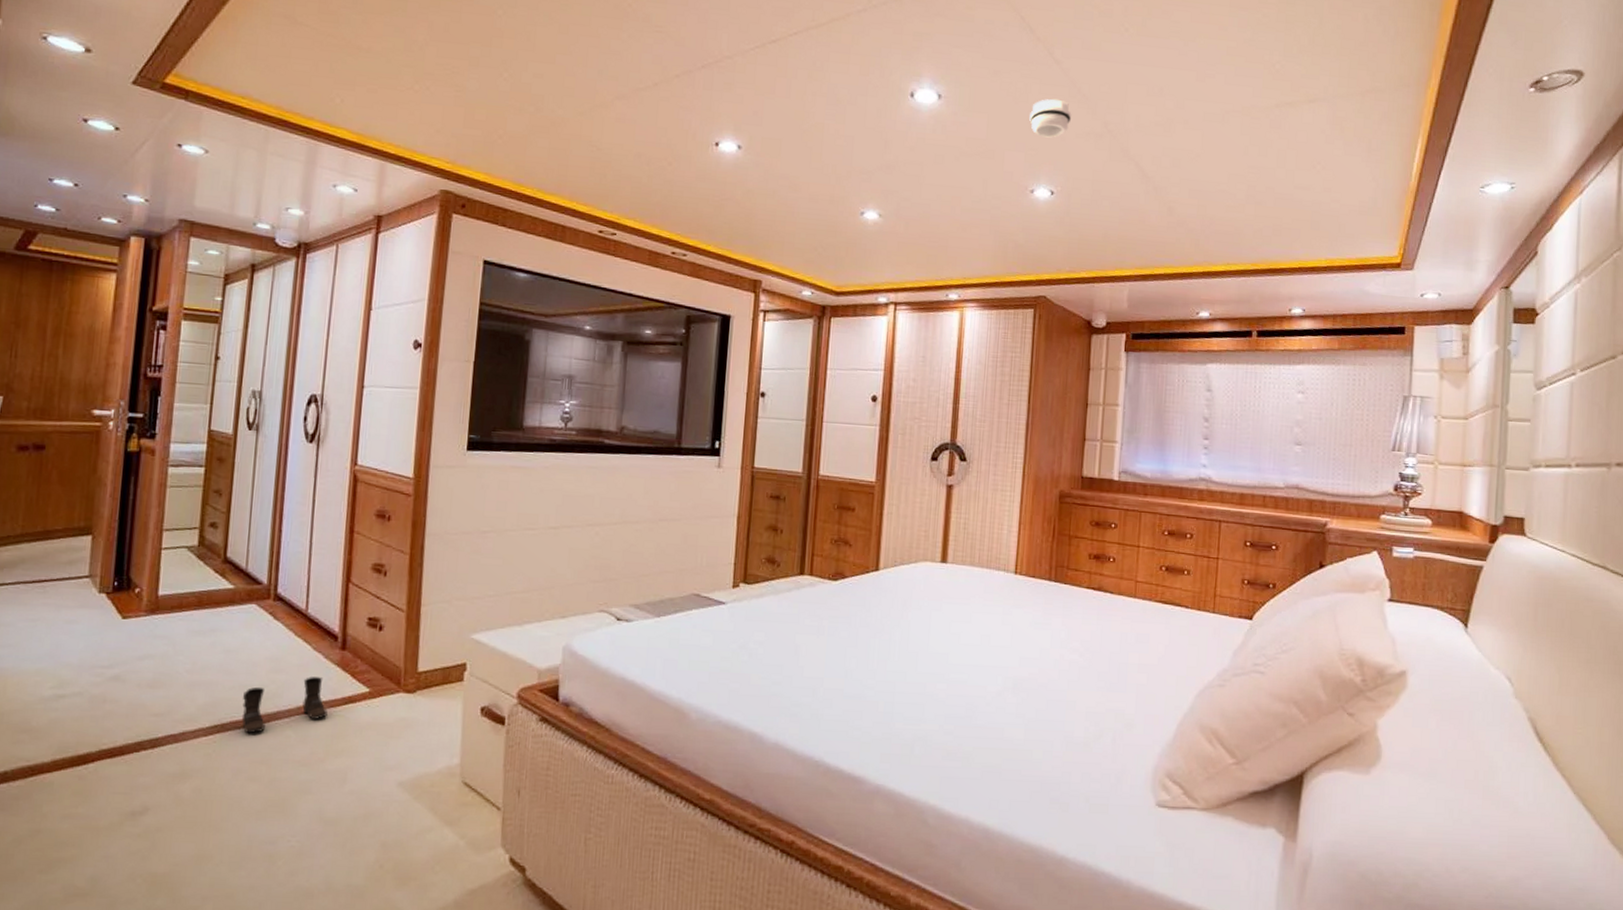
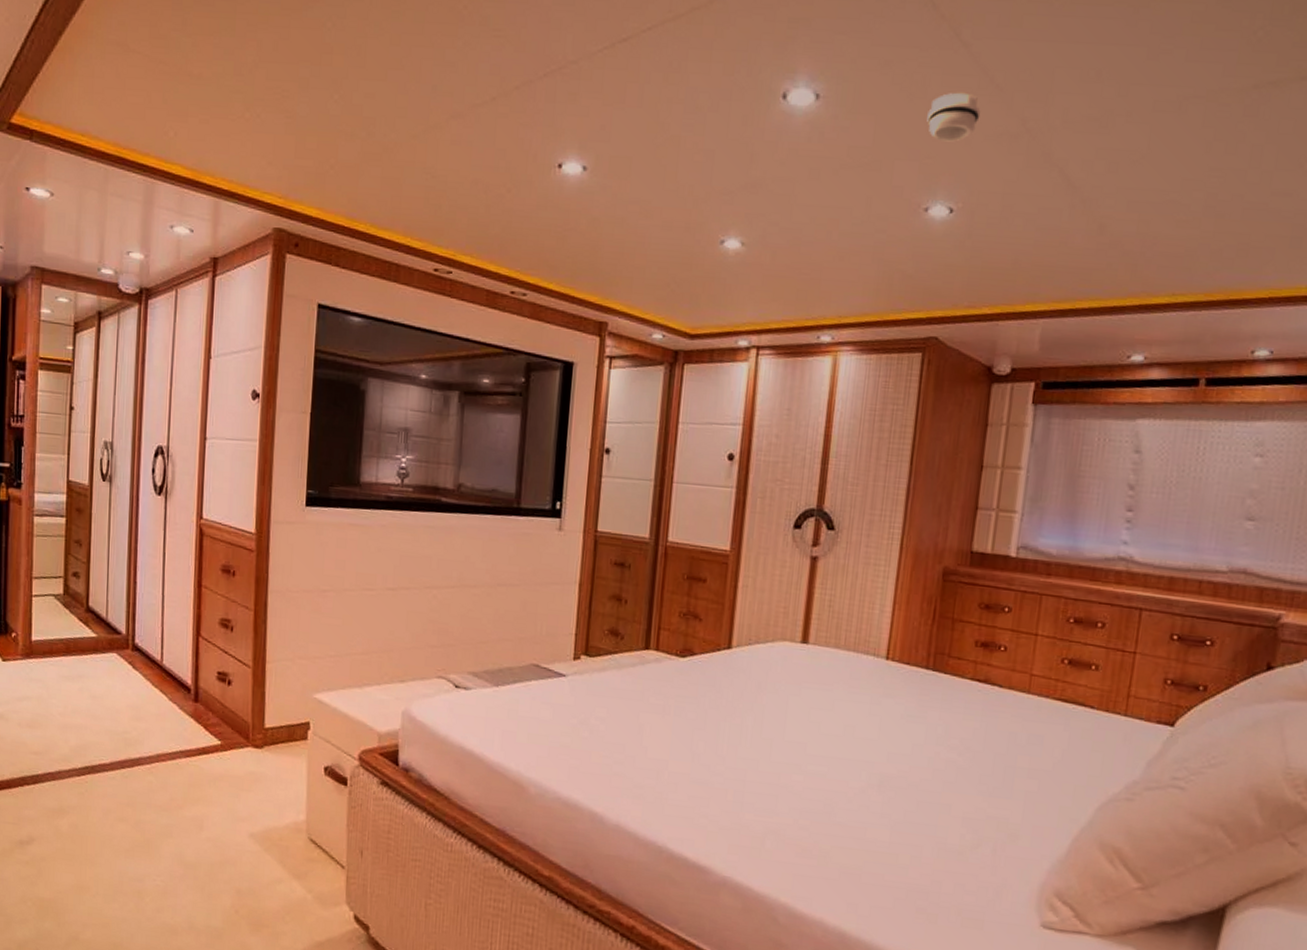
boots: present [241,677,328,734] -> none [109,726,184,777]

